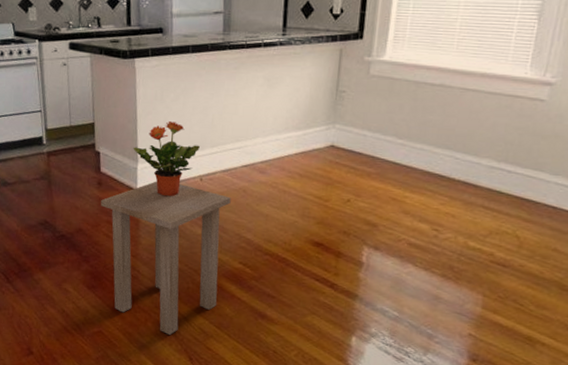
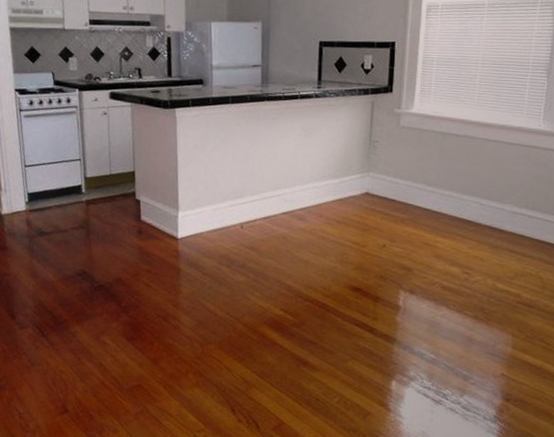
side table: present [101,181,231,335] -> none [141,229,272,386]
potted plant: present [133,121,200,197] -> none [174,170,240,245]

